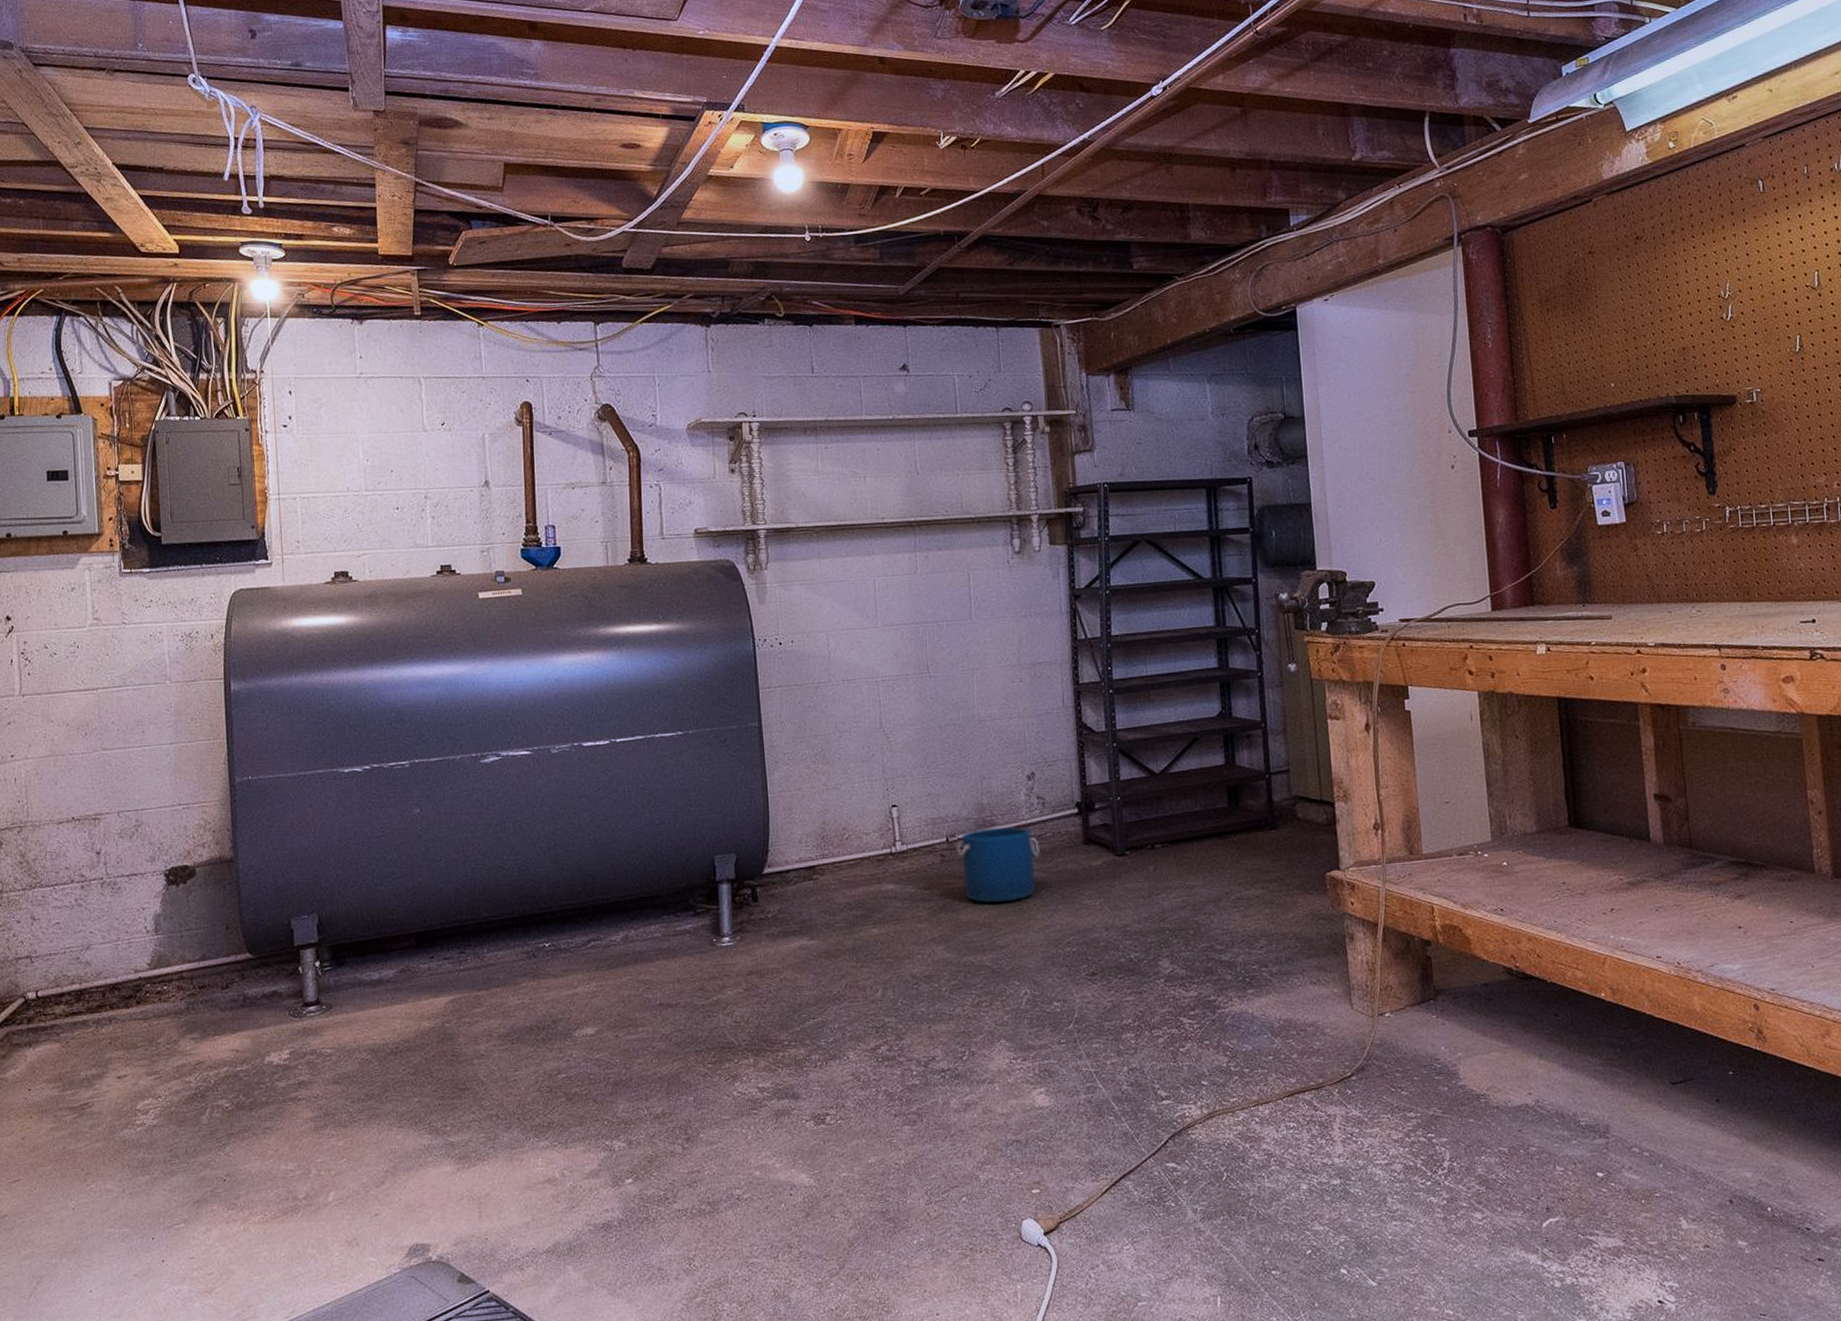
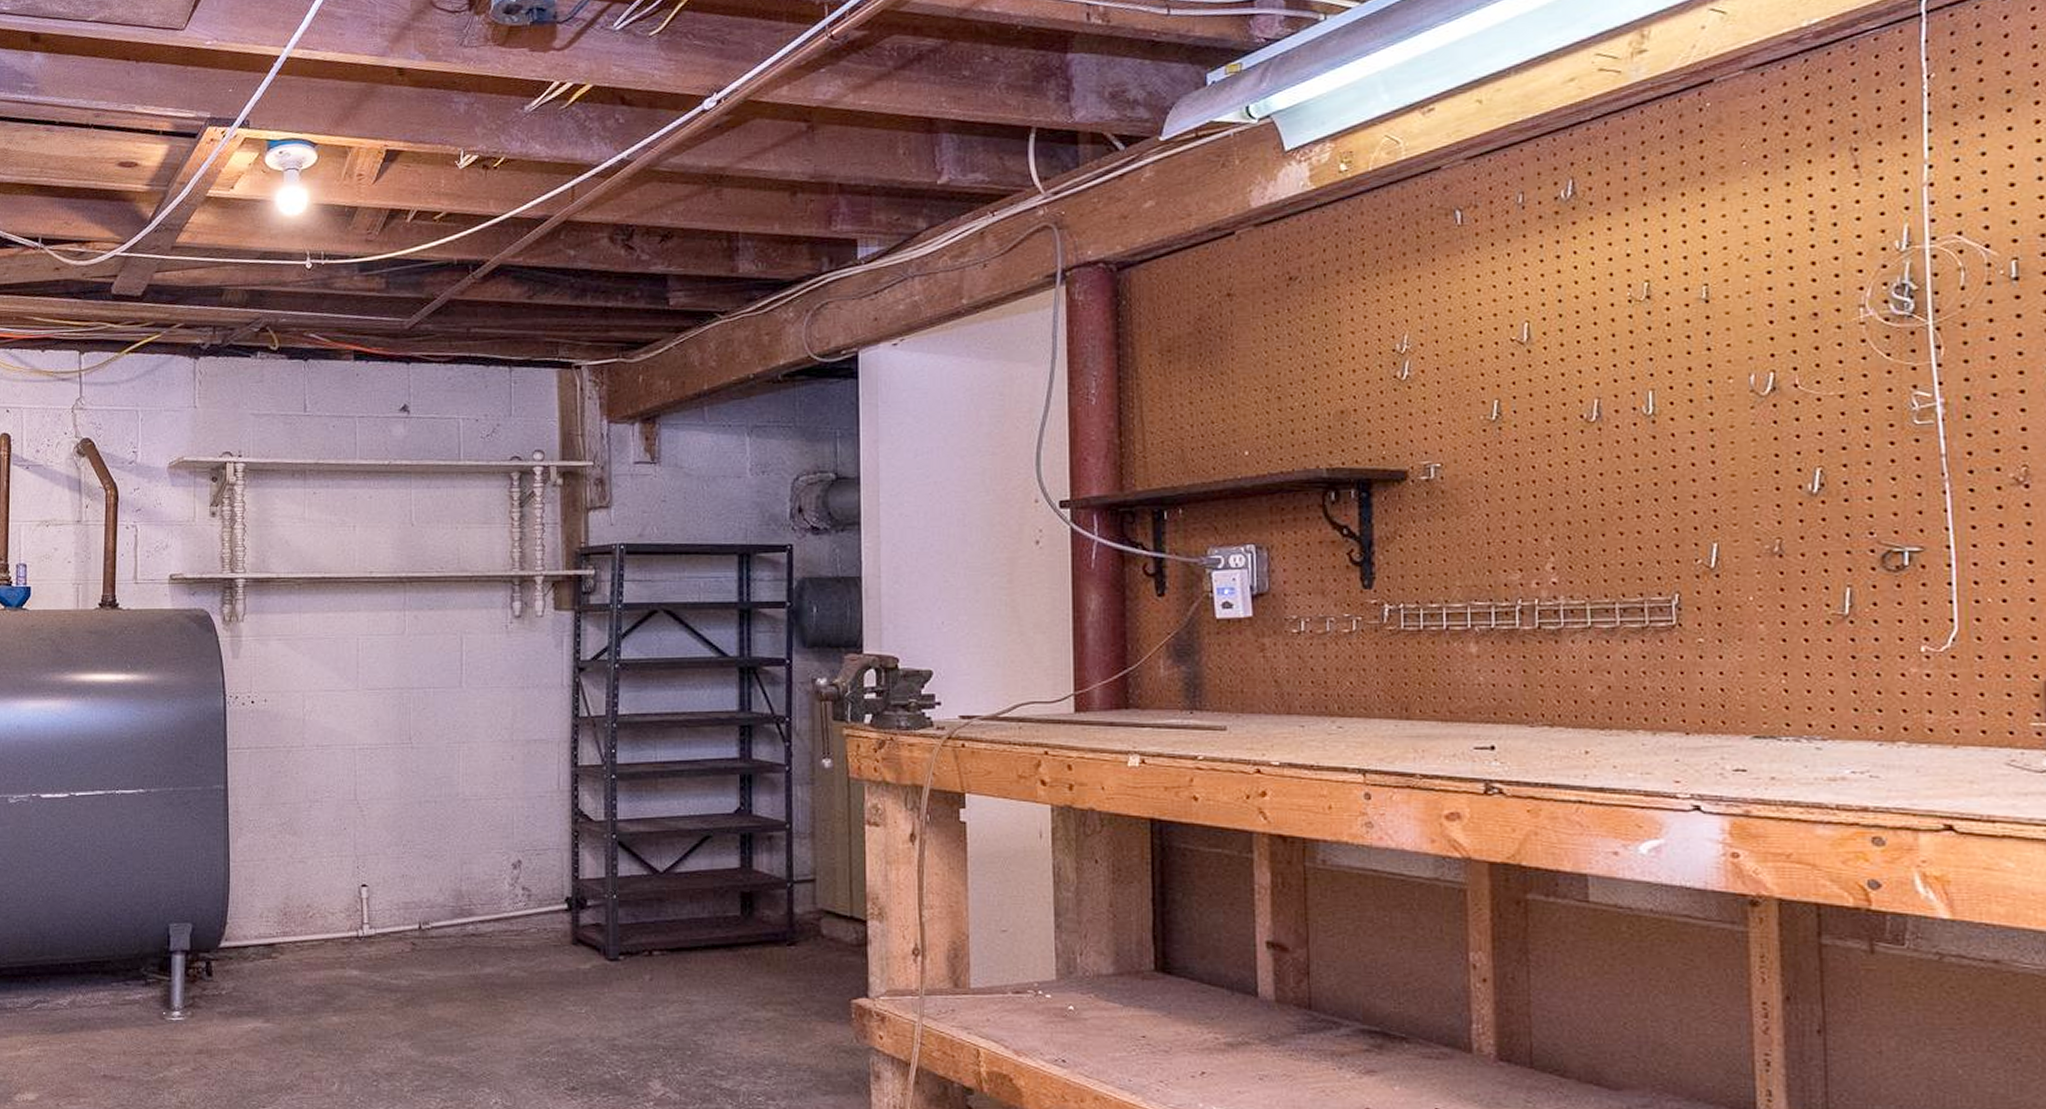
bucket: present [957,826,1040,904] -> none [429,917,522,1001]

